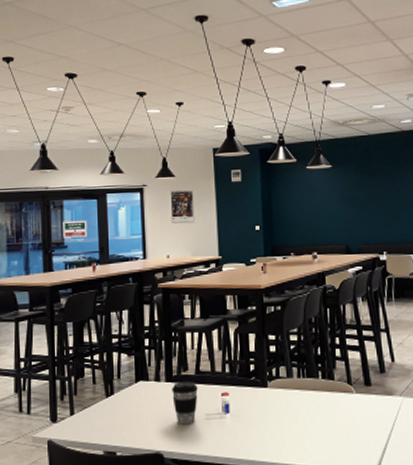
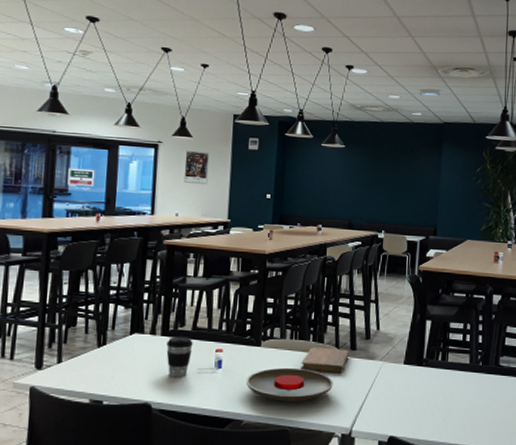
plate: none [256,408,350,446] -> present [246,367,333,402]
notebook: none [312,384,365,412] -> present [300,347,350,372]

